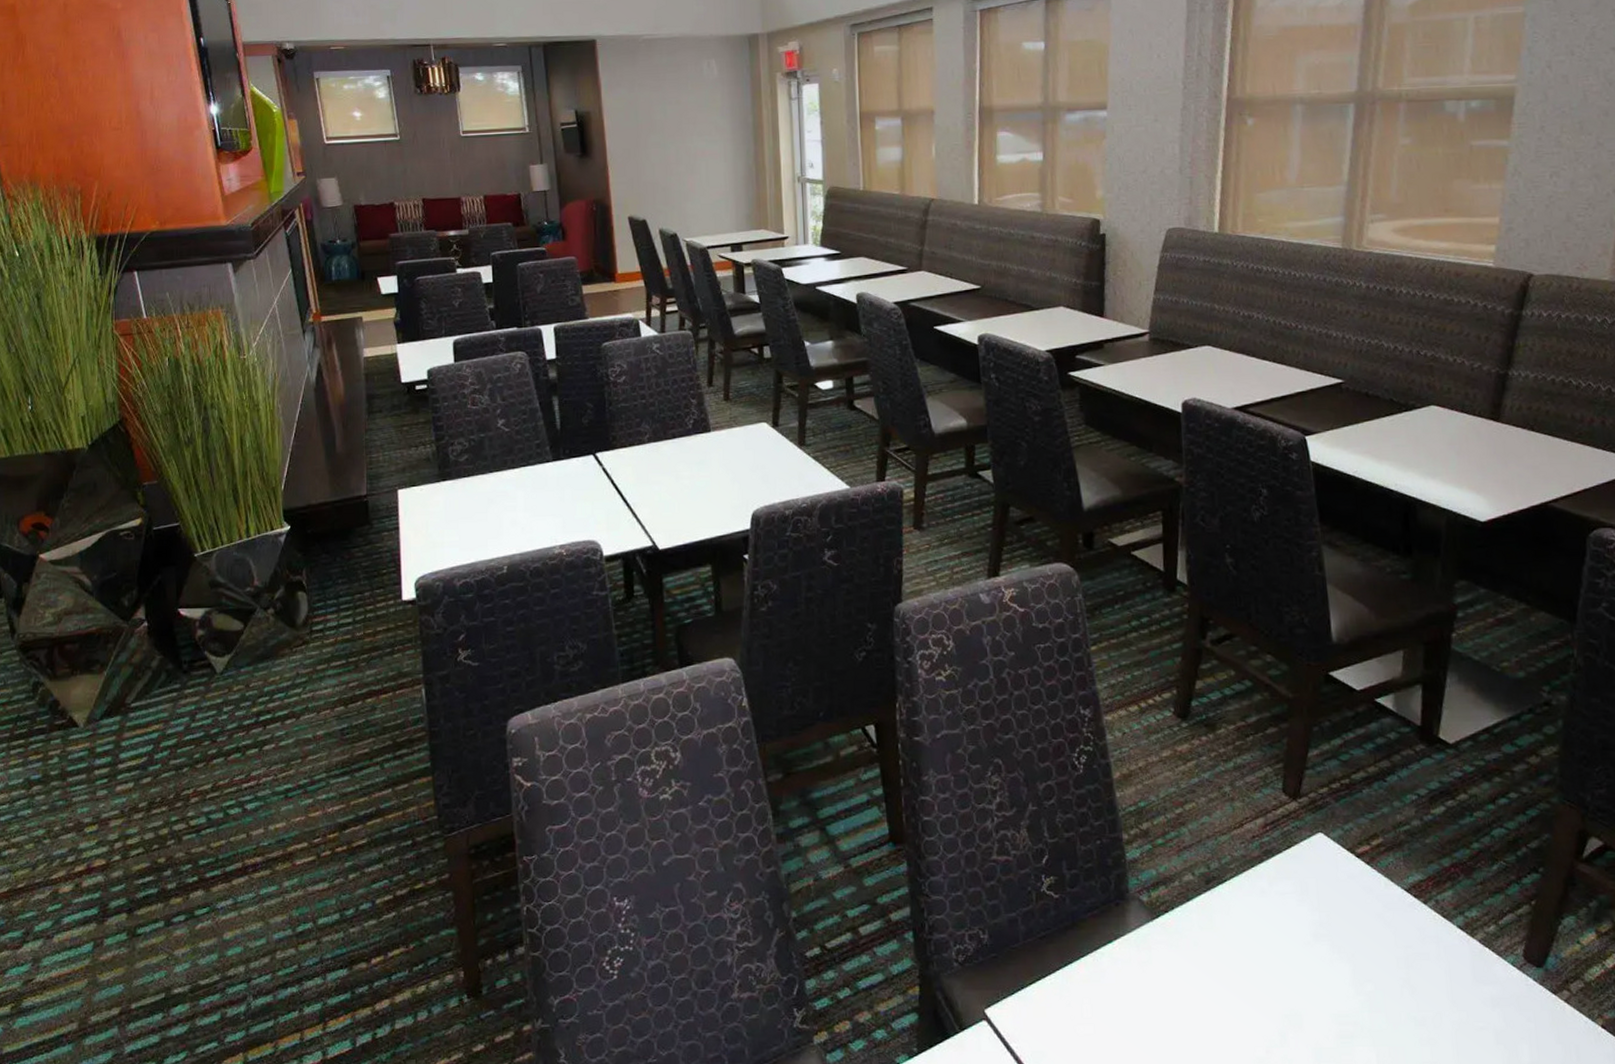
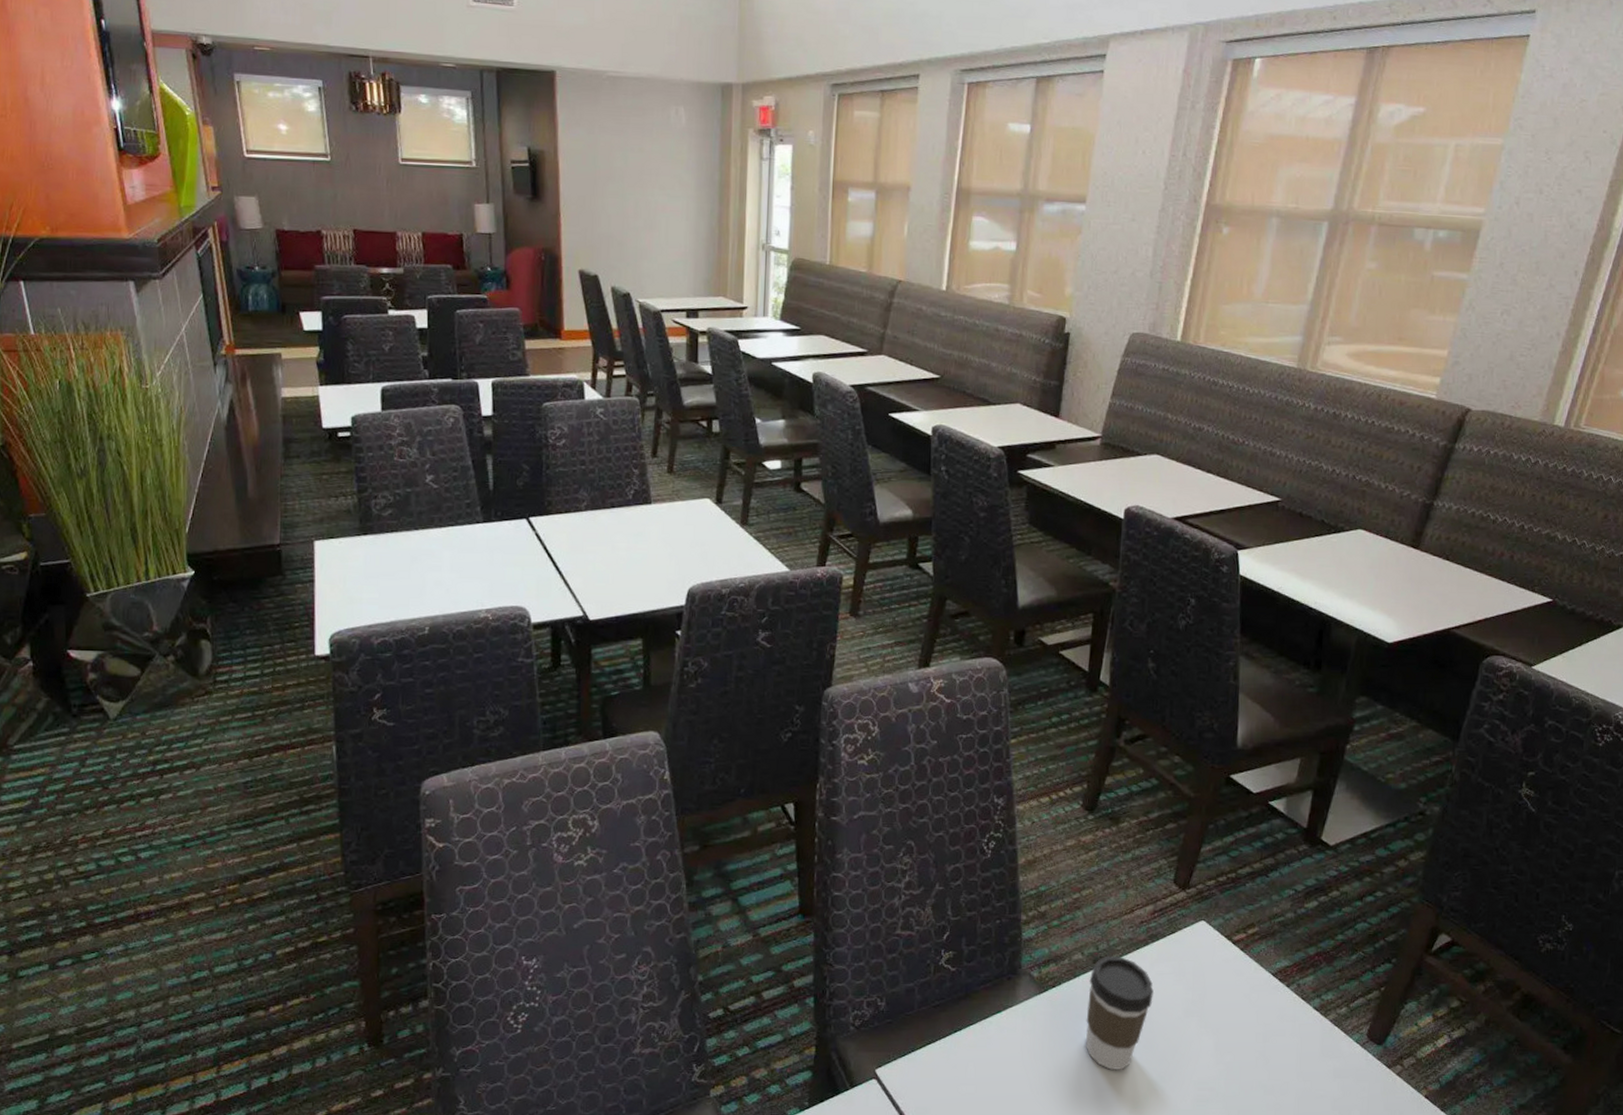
coffee cup: none [1204,876,1277,1005] -> present [1085,956,1154,1071]

